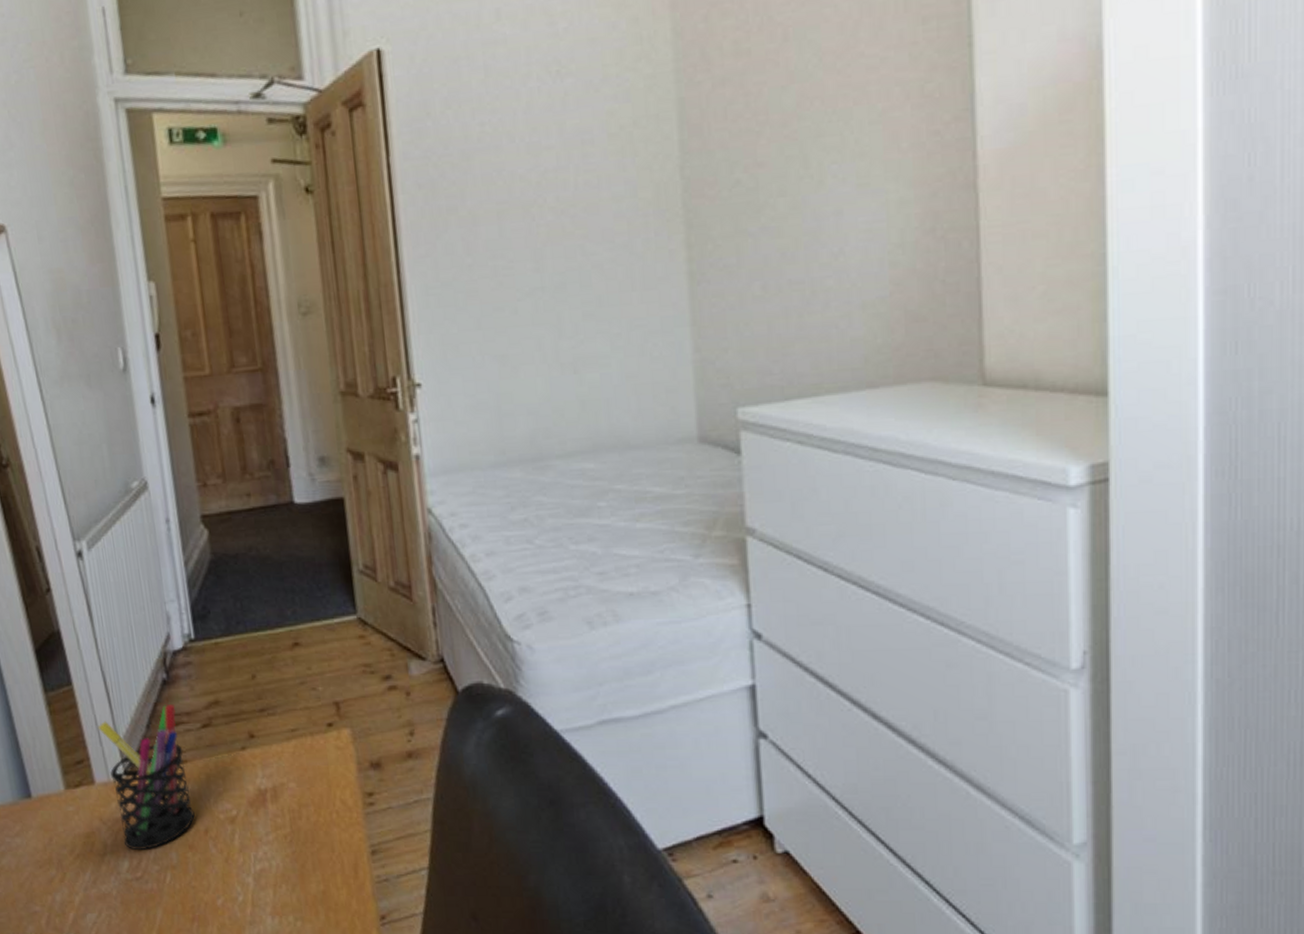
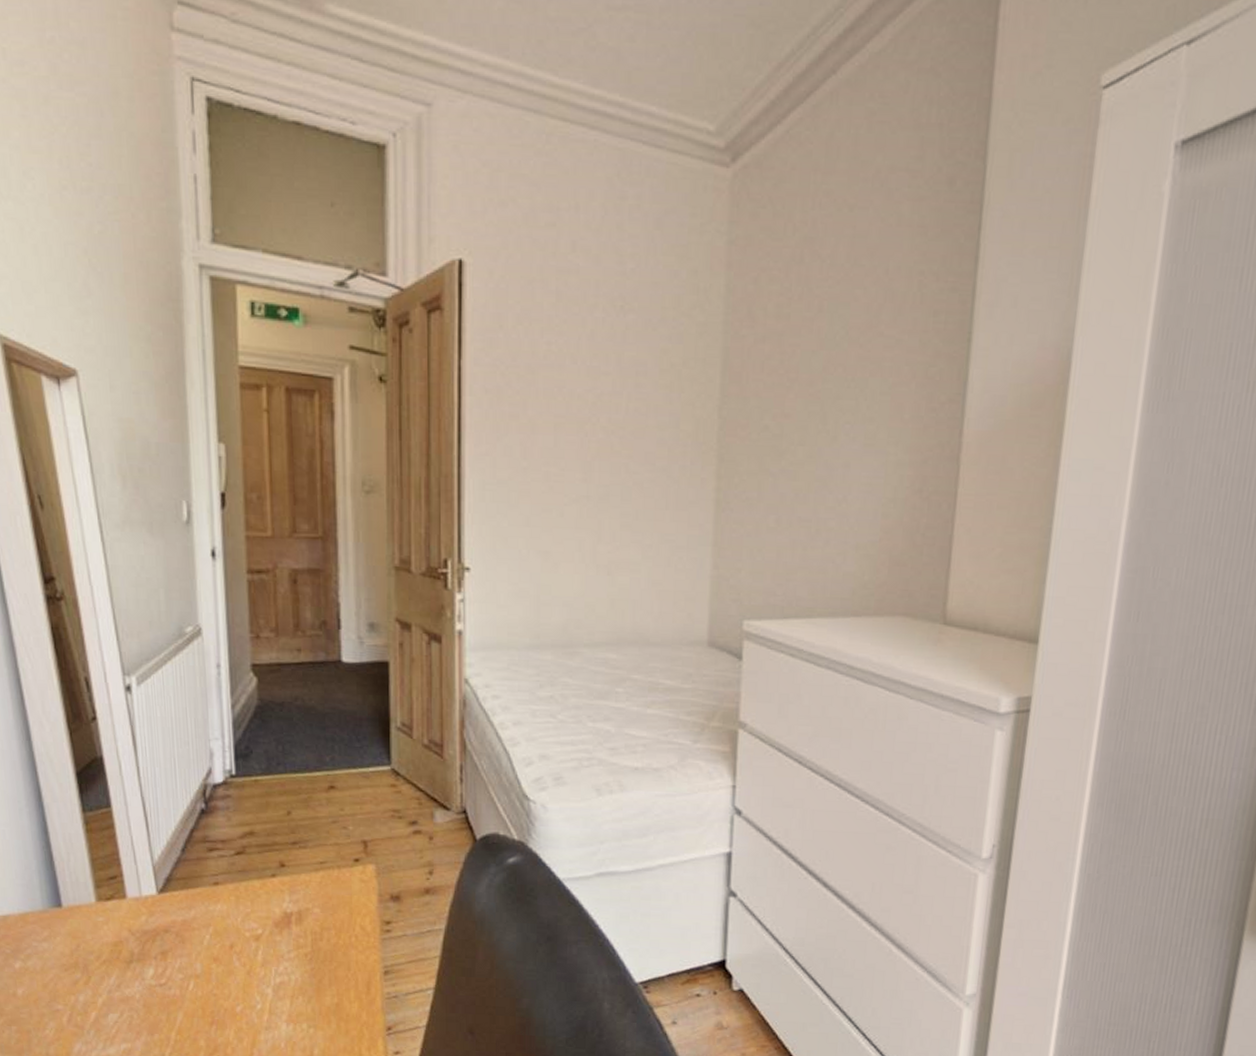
pen holder: present [97,703,195,850] -> none [133,831,222,960]

